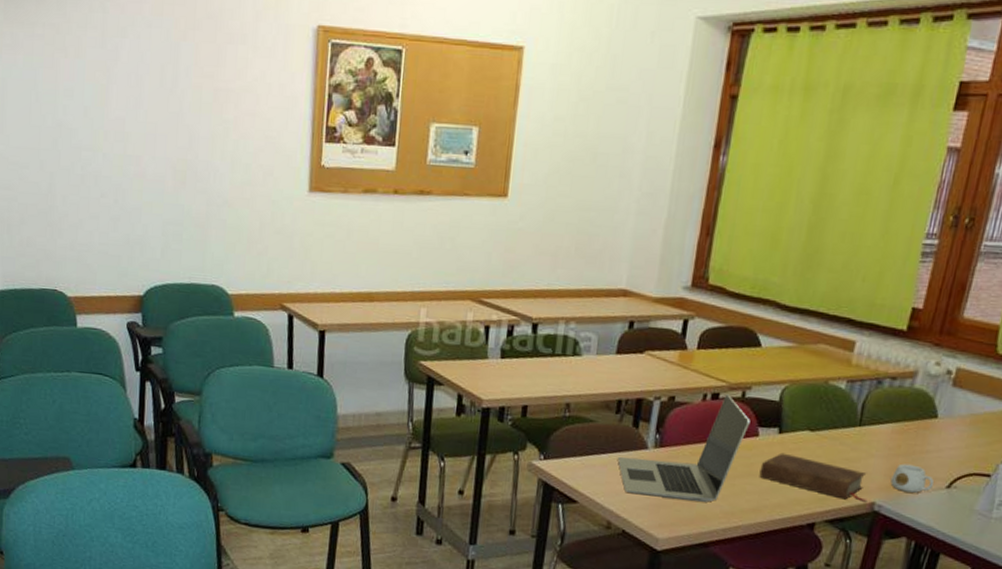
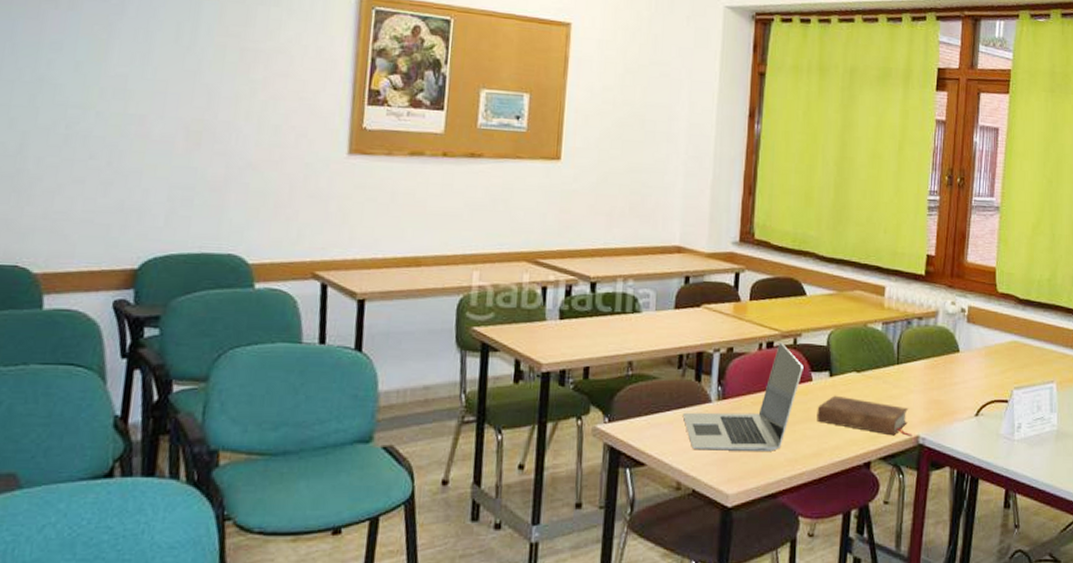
mug: present [890,463,935,493] -> none [930,396,965,423]

